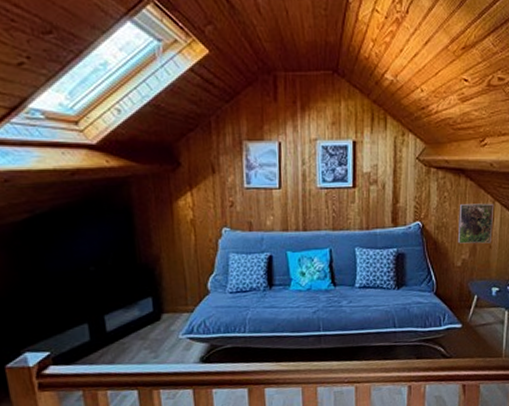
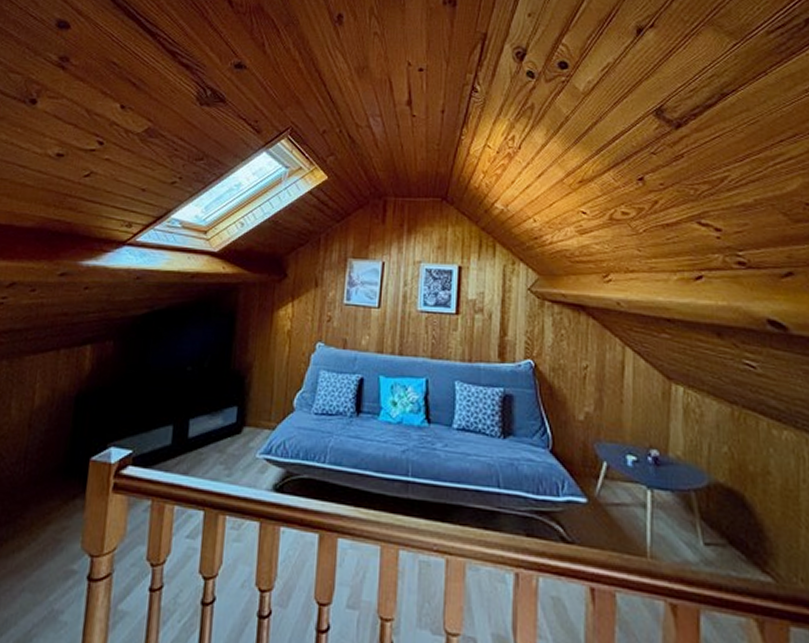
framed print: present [457,203,495,244] -> none [578,345,625,397]

